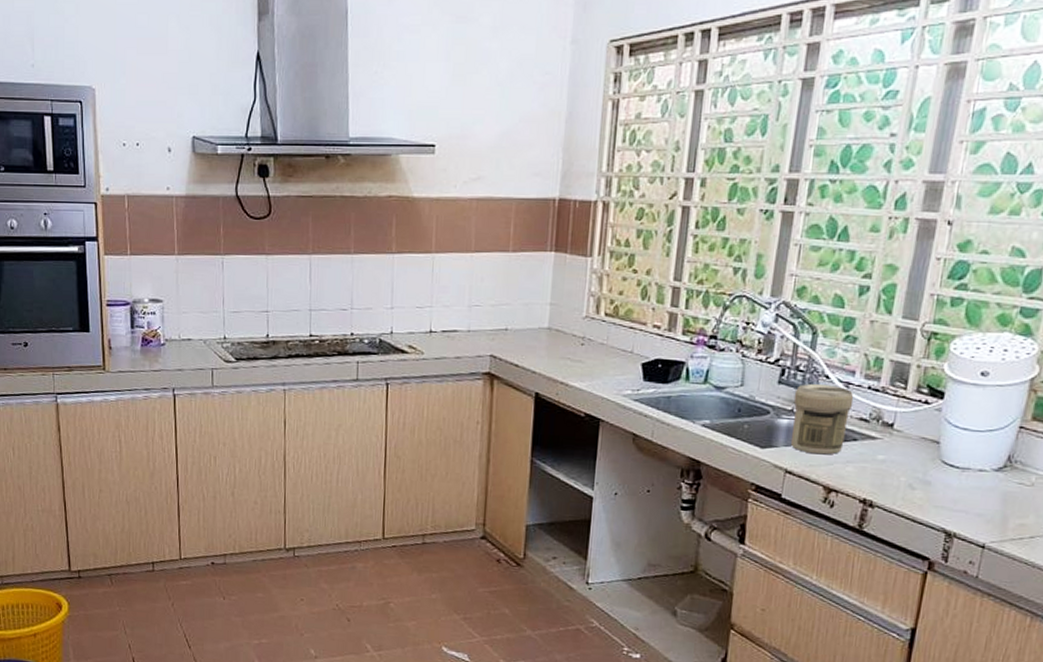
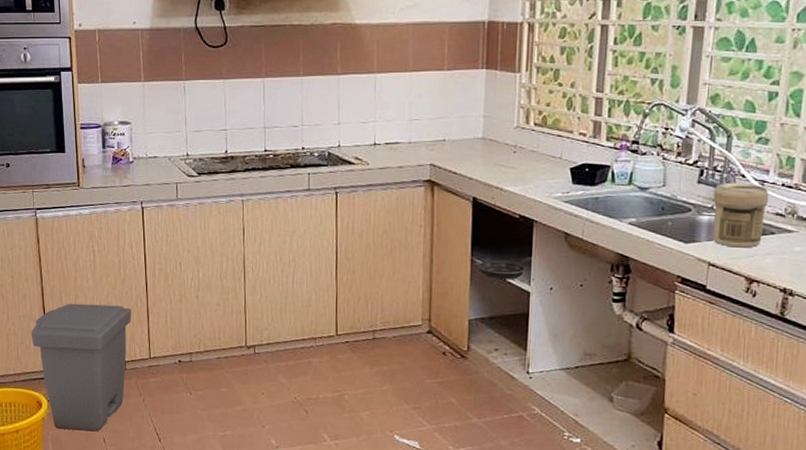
trash can: none [50,497,160,637] -> present [31,303,131,432]
frying pan: none [537,457,599,484] -> present [477,255,534,280]

